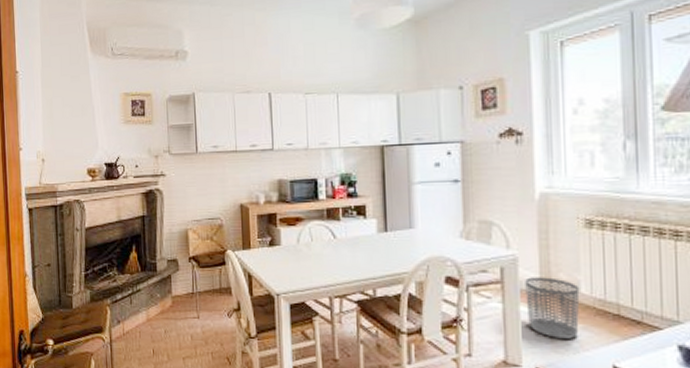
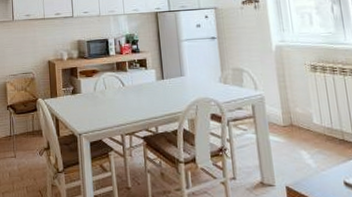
waste bin: present [525,277,580,339] -> none [271,112,315,161]

